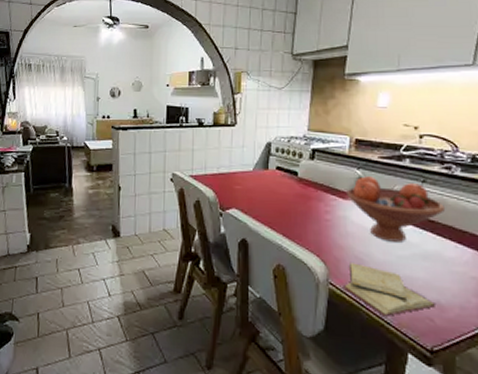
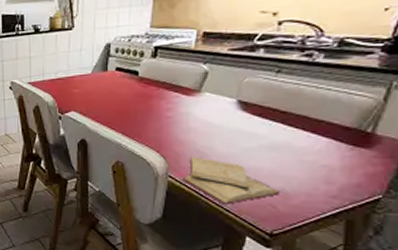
fruit bowl: present [347,176,446,242] -> none [191,70,302,135]

